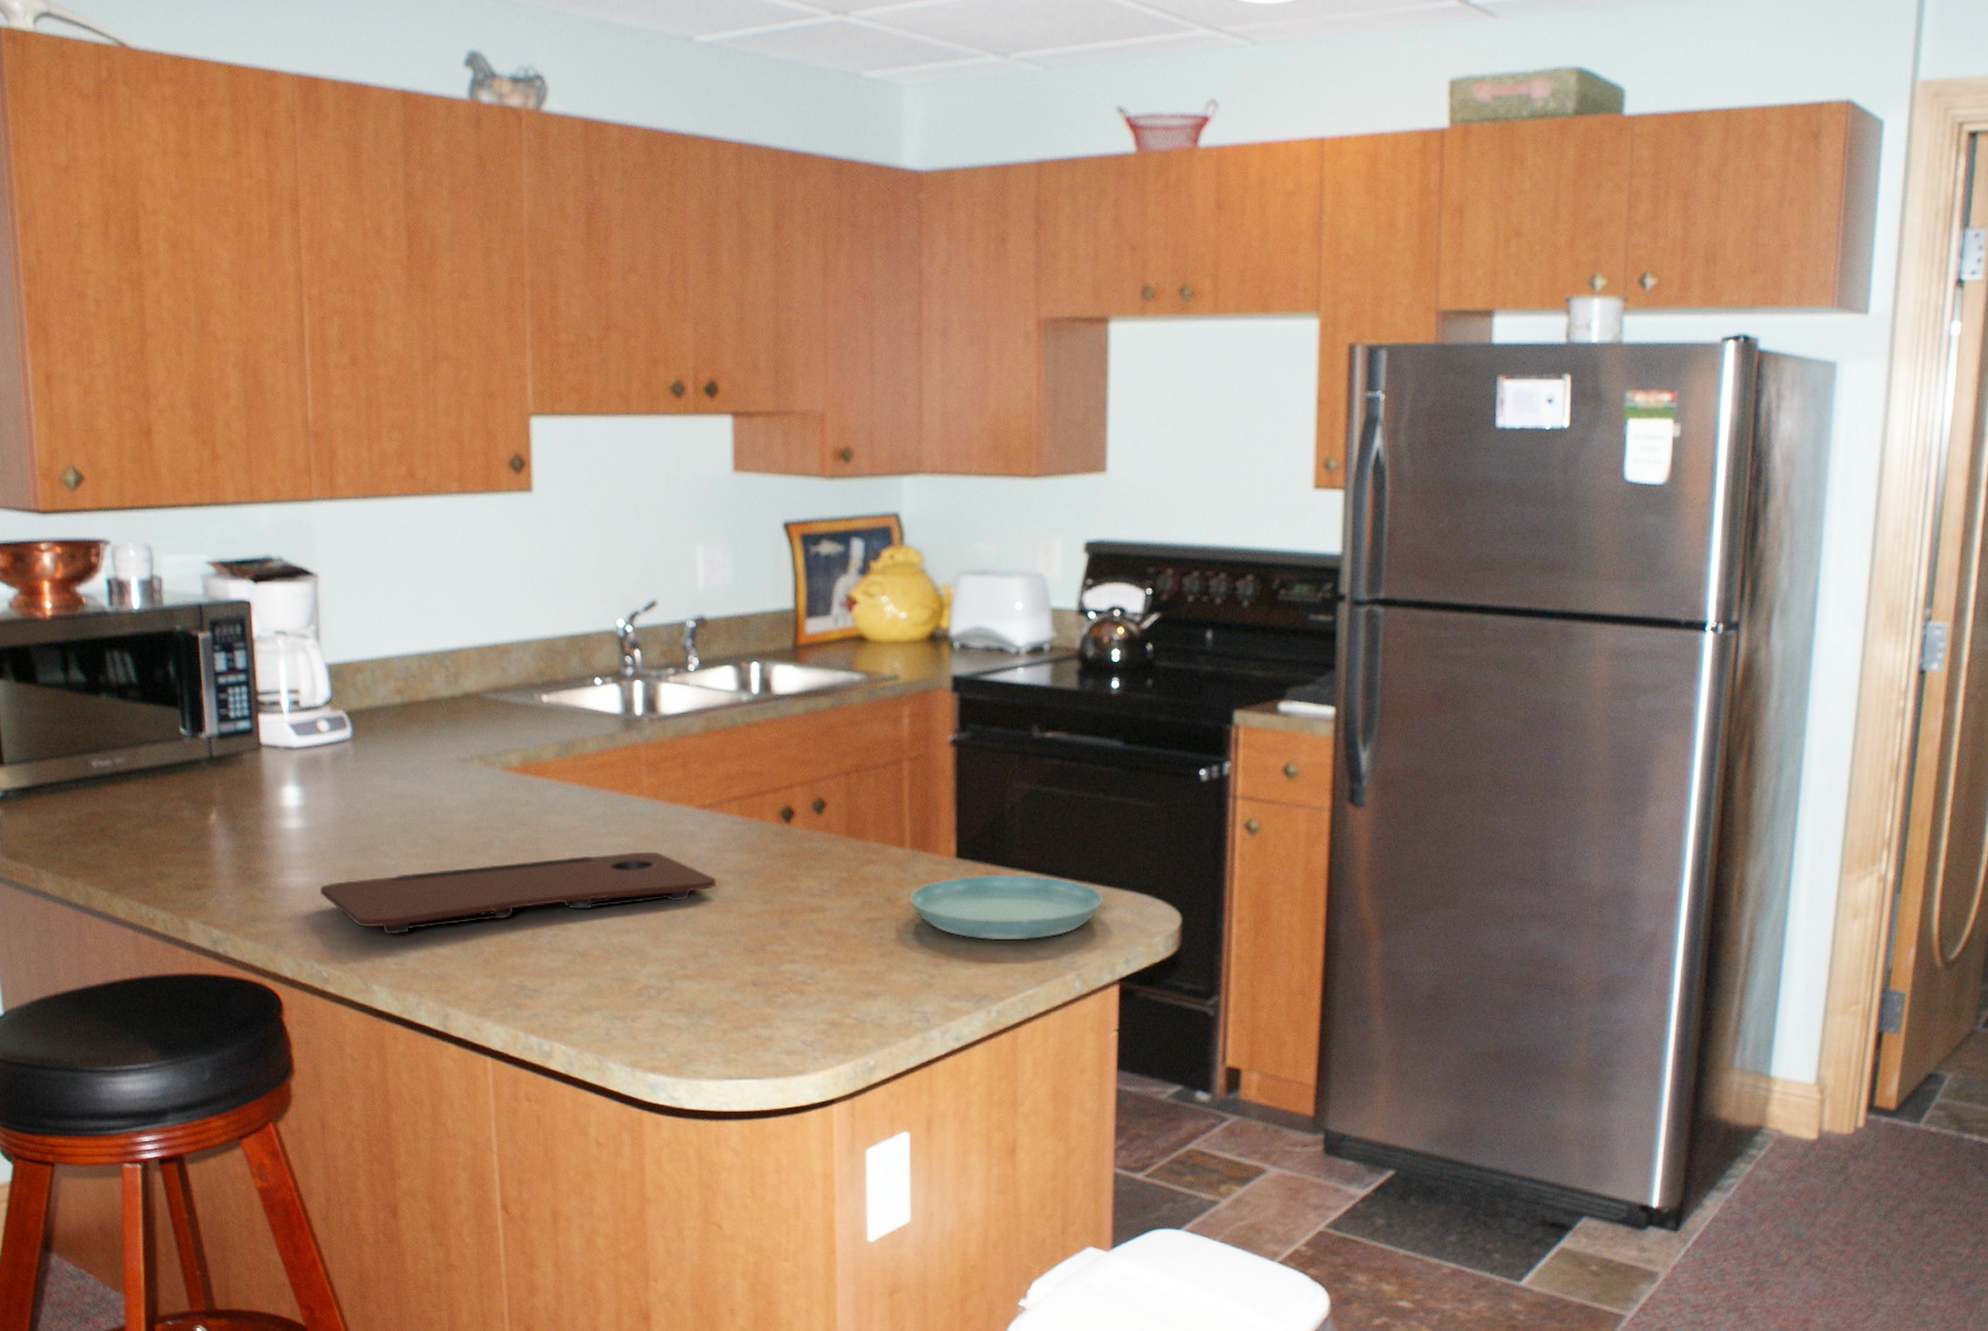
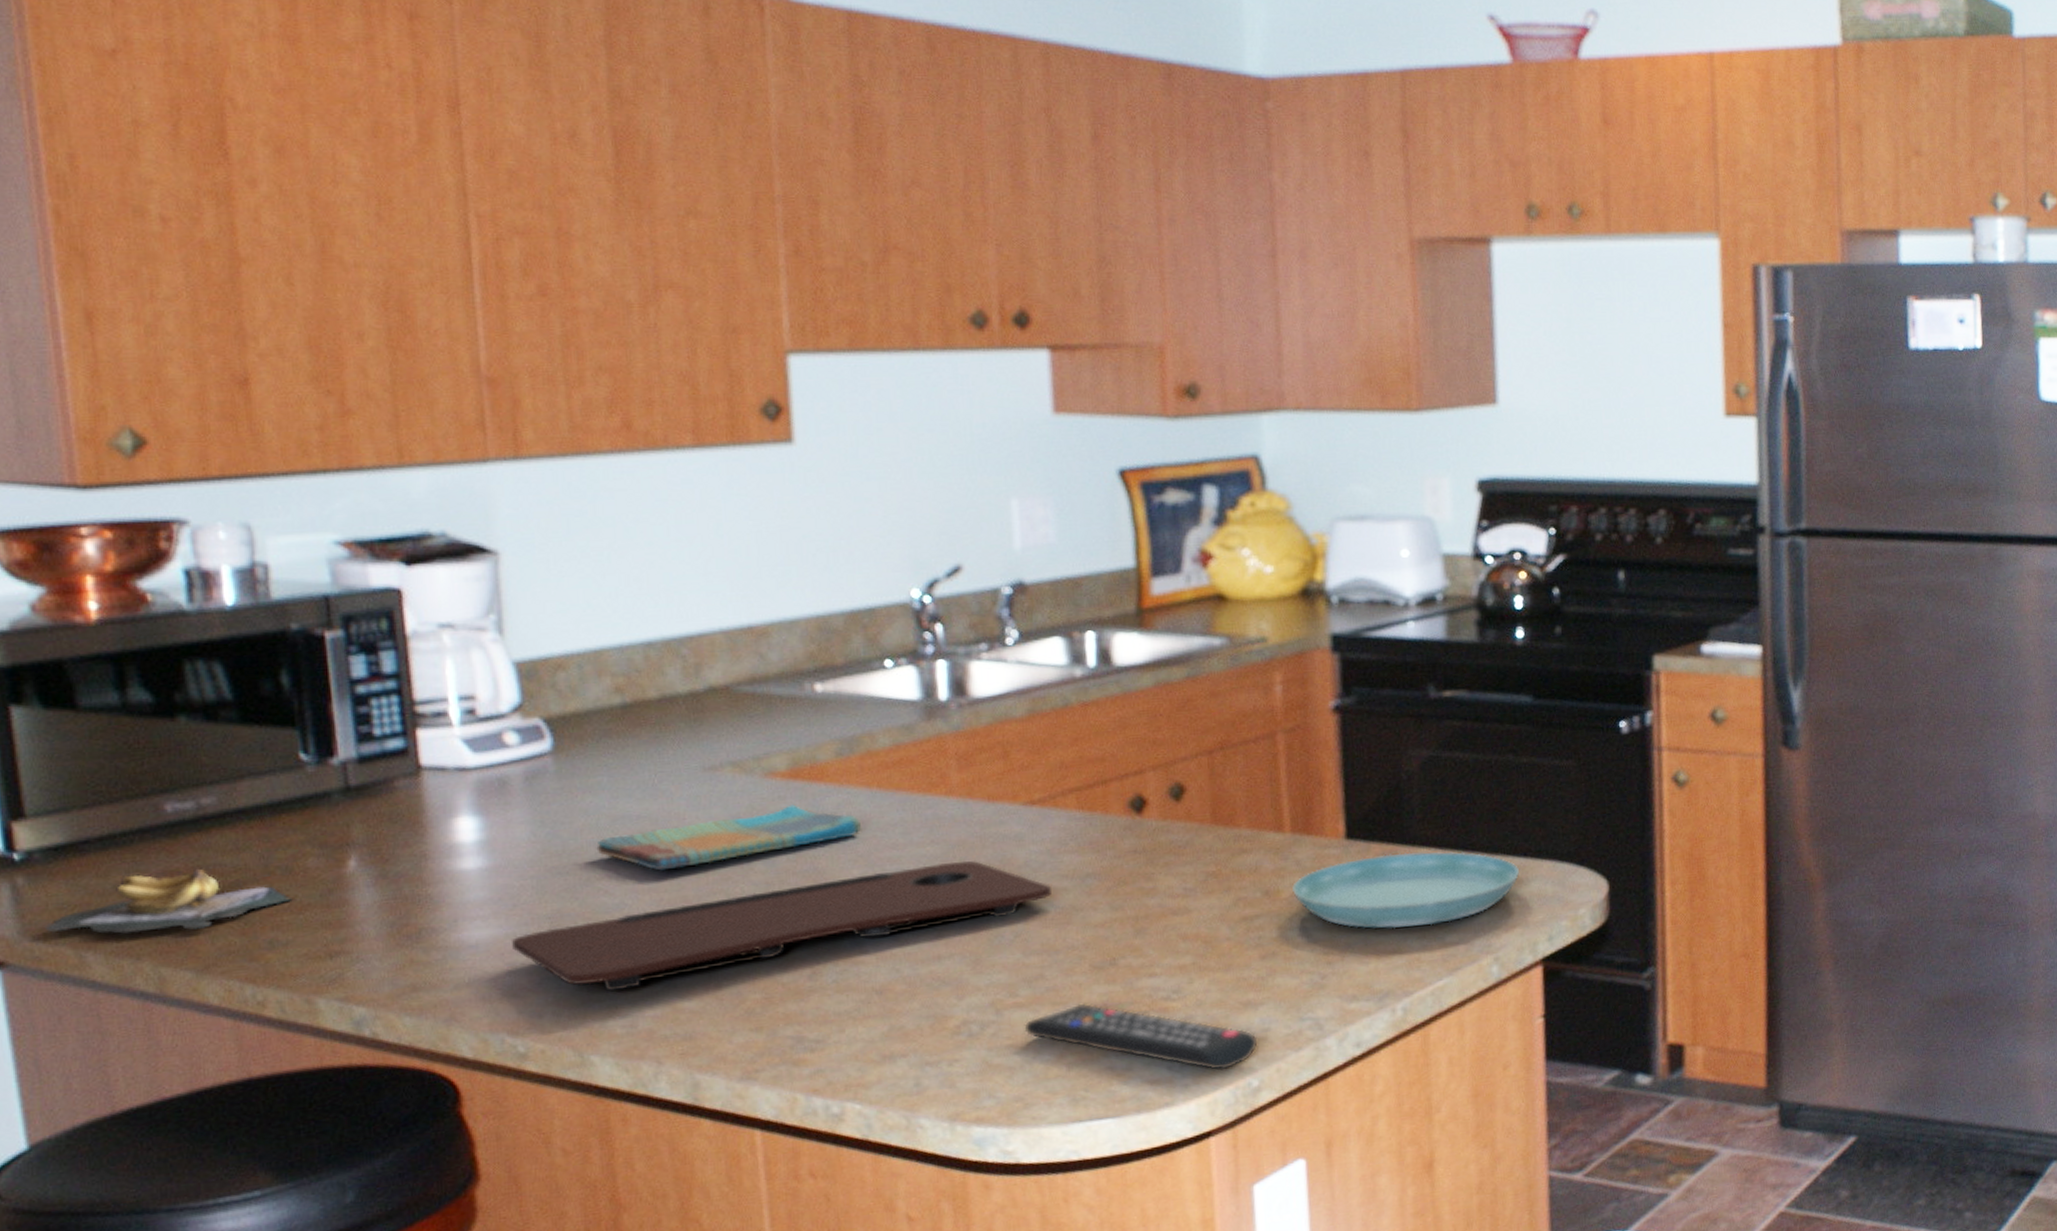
banana bunch: none [15,812,174,859] -> present [44,868,293,934]
dish towel: none [380,794,574,841] -> present [596,804,862,871]
remote control: none [690,980,875,1049] -> present [1024,1003,1258,1071]

